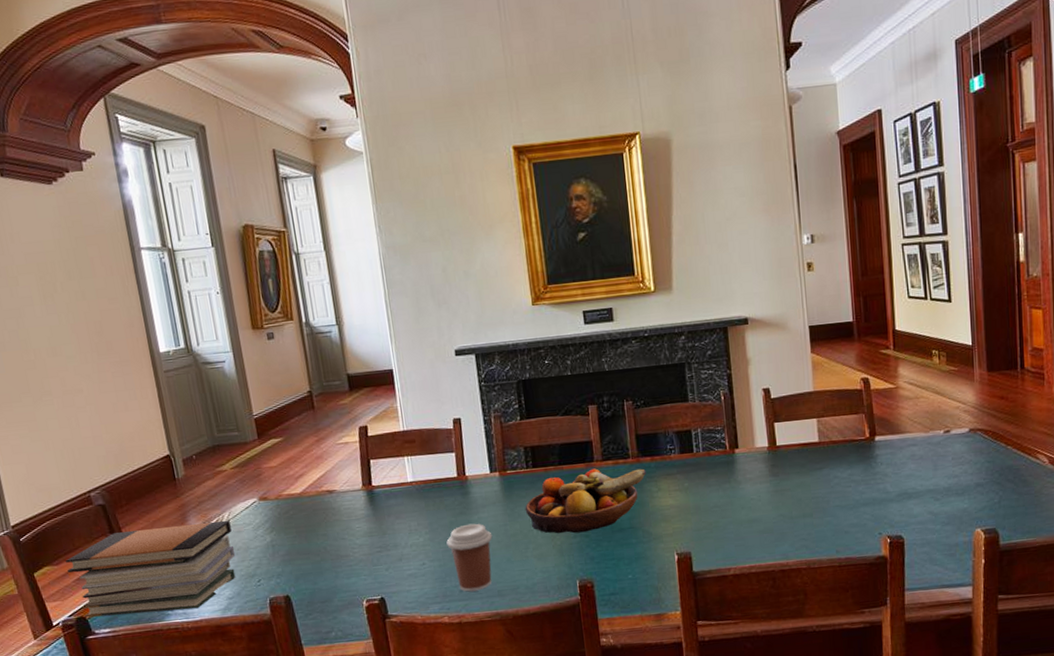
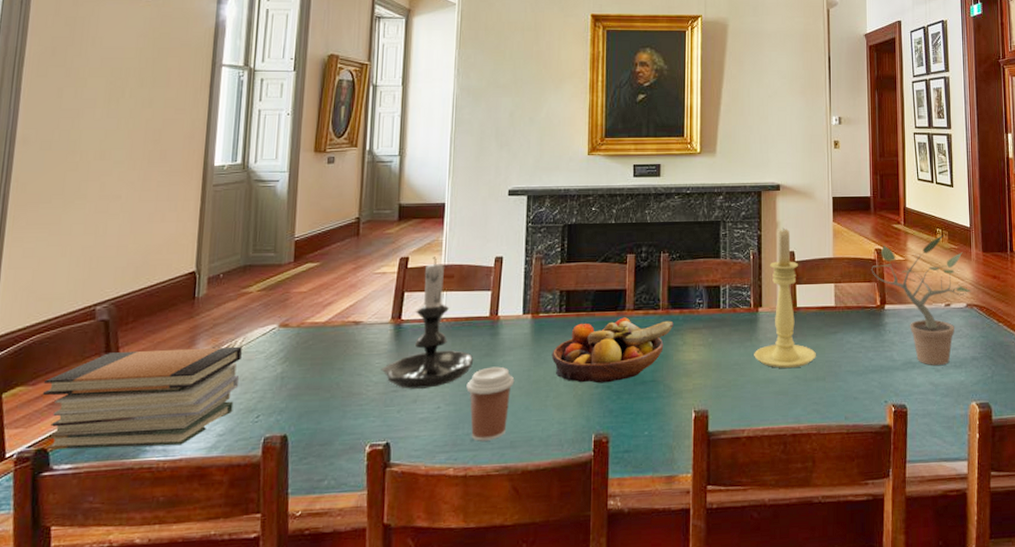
candle holder: none [362,423,450,549] -> present [381,256,474,389]
candle holder: none [734,364,801,508] -> present [754,227,816,369]
potted plant: none [857,355,975,495] -> present [871,234,972,365]

